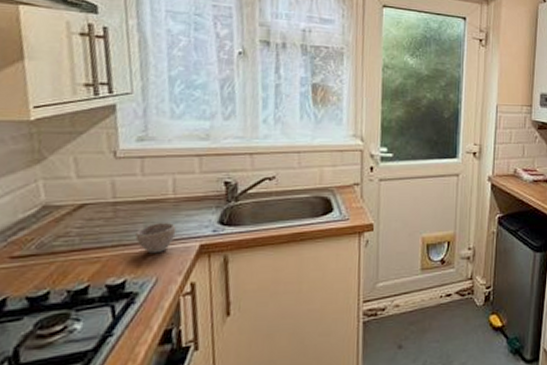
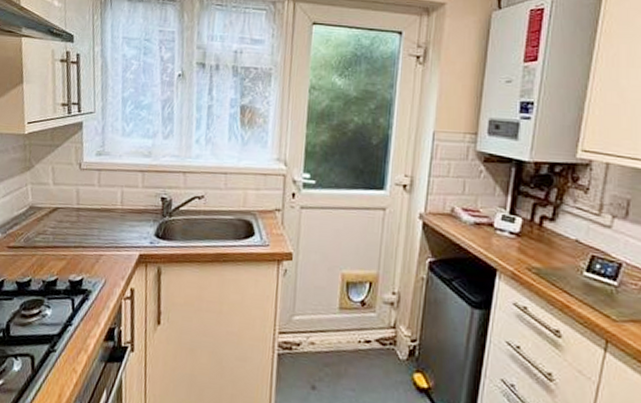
cup: present [135,222,177,254] -> none [91,229,122,258]

